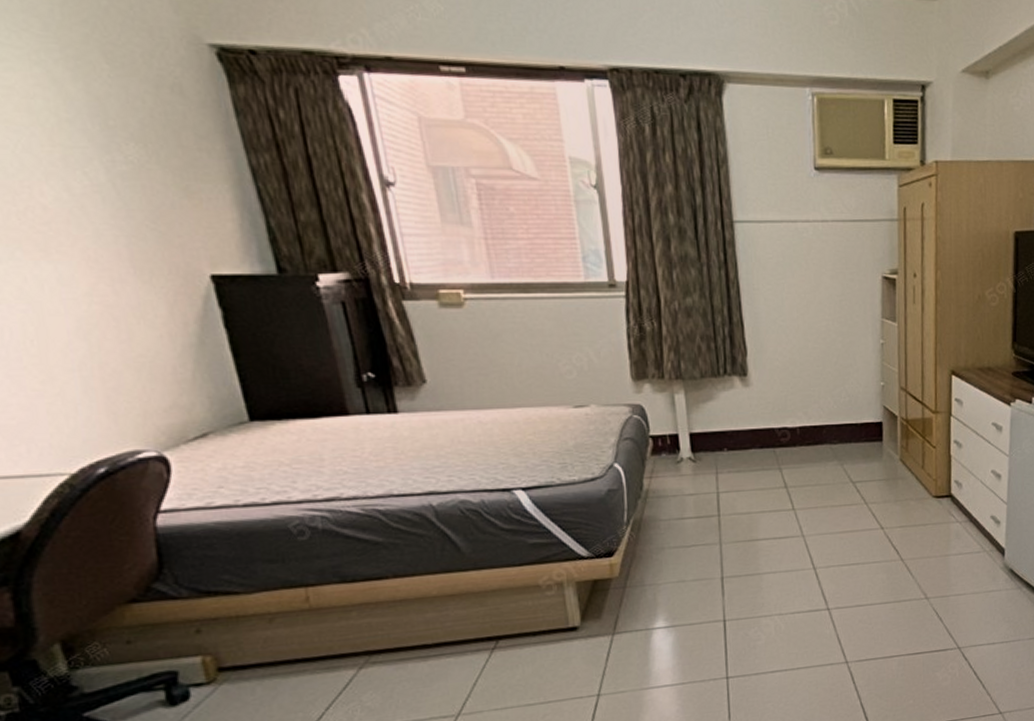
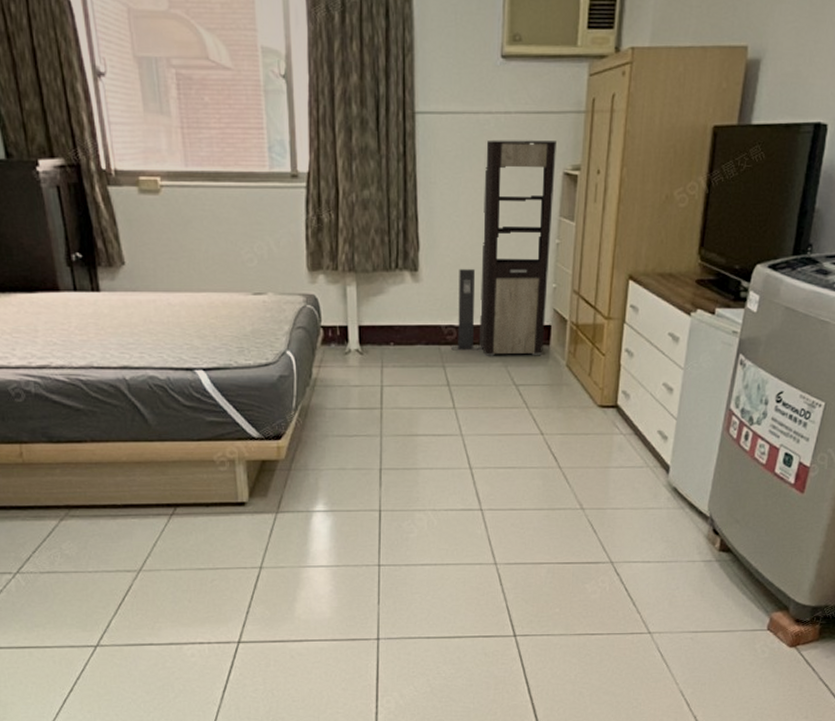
speaker: none [785,370,816,453] -> present [450,268,481,351]
cabinet: none [806,247,877,456] -> present [478,139,556,356]

